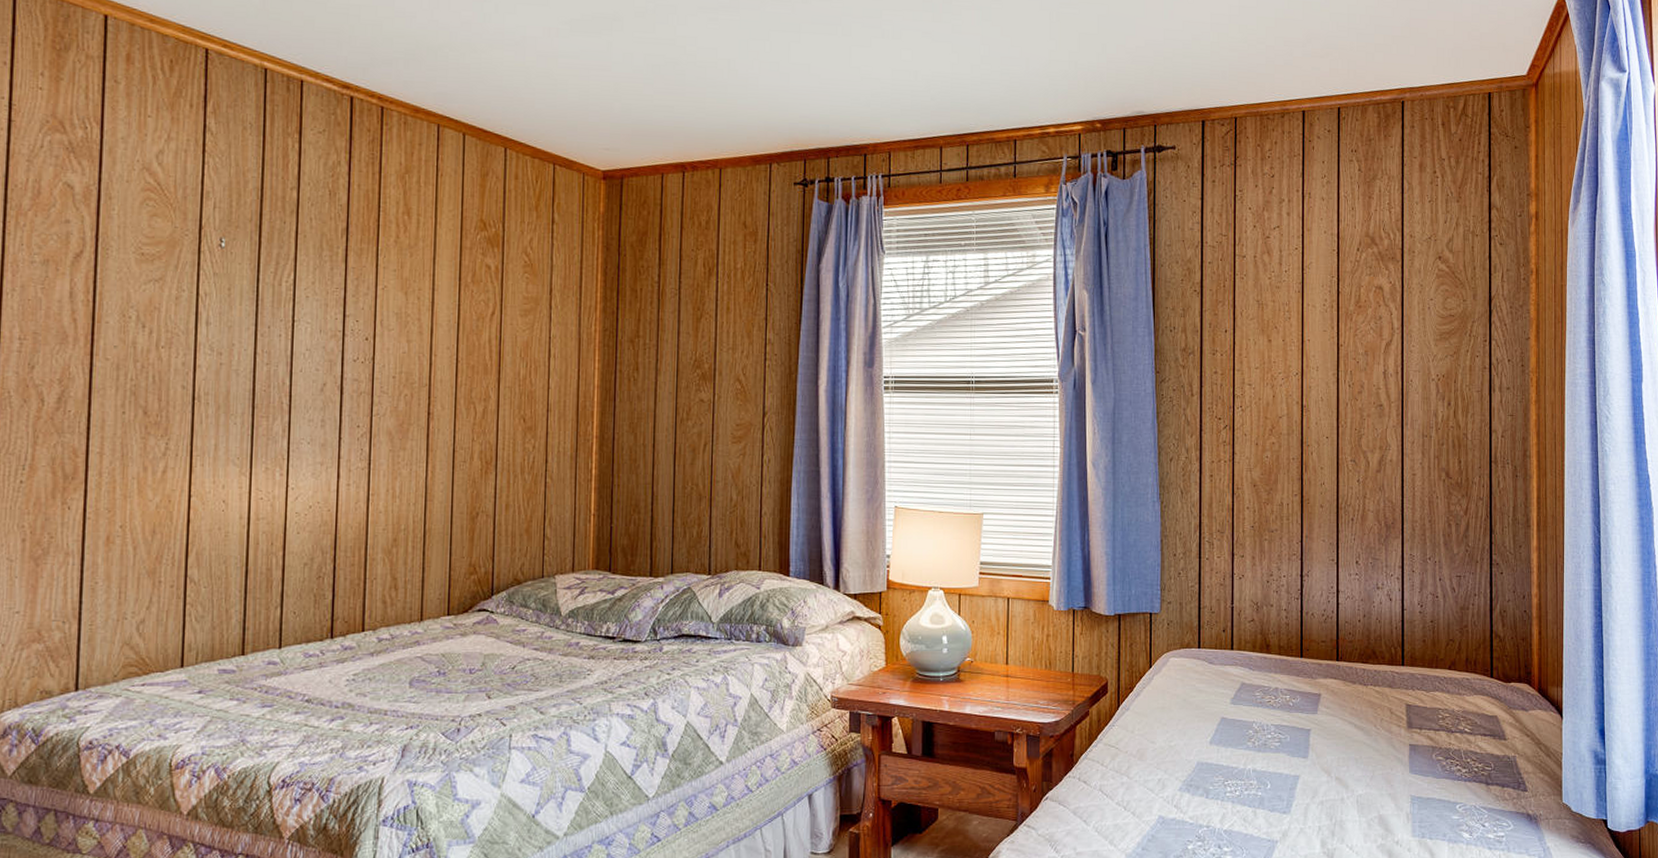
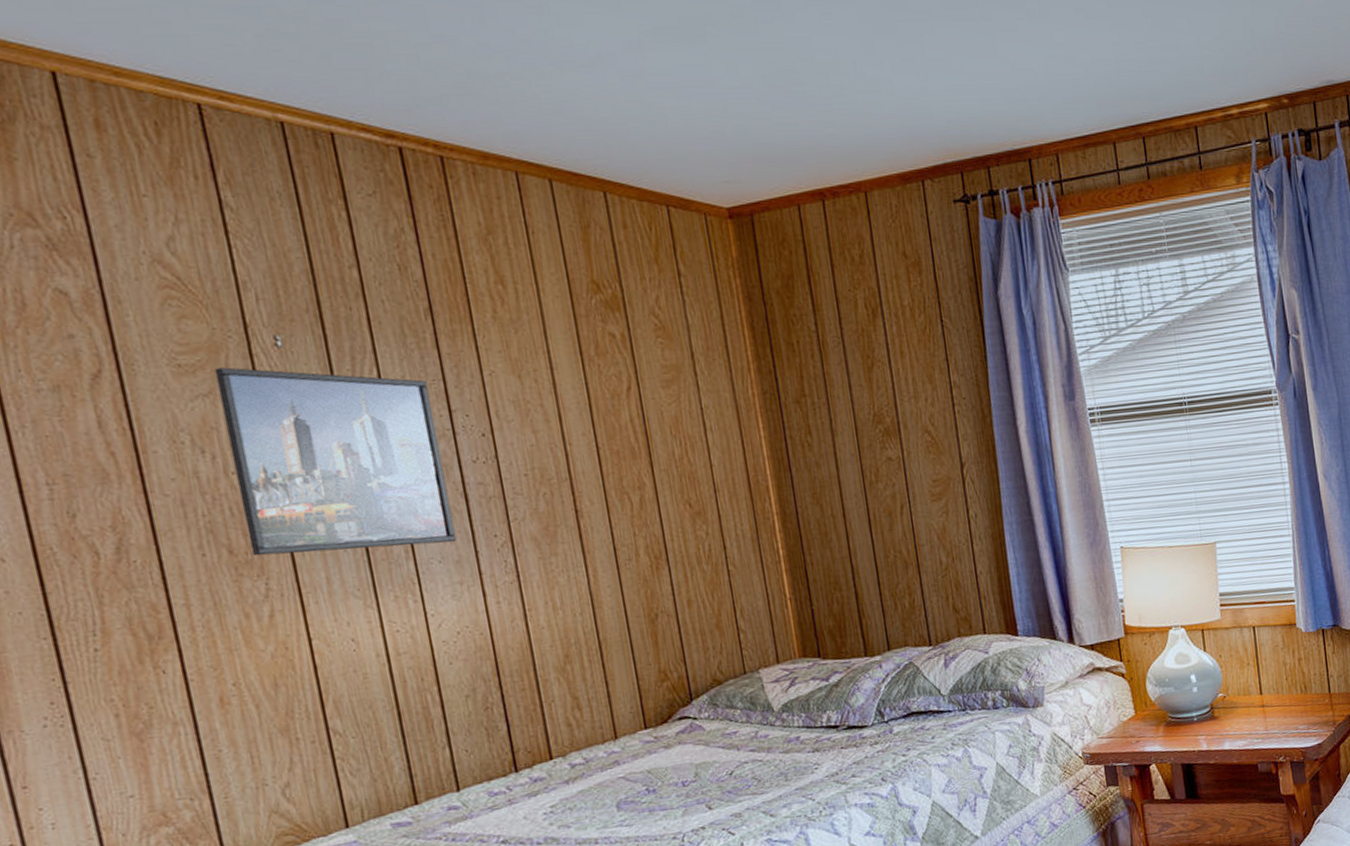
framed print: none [161,259,332,428] -> present [214,367,457,557]

